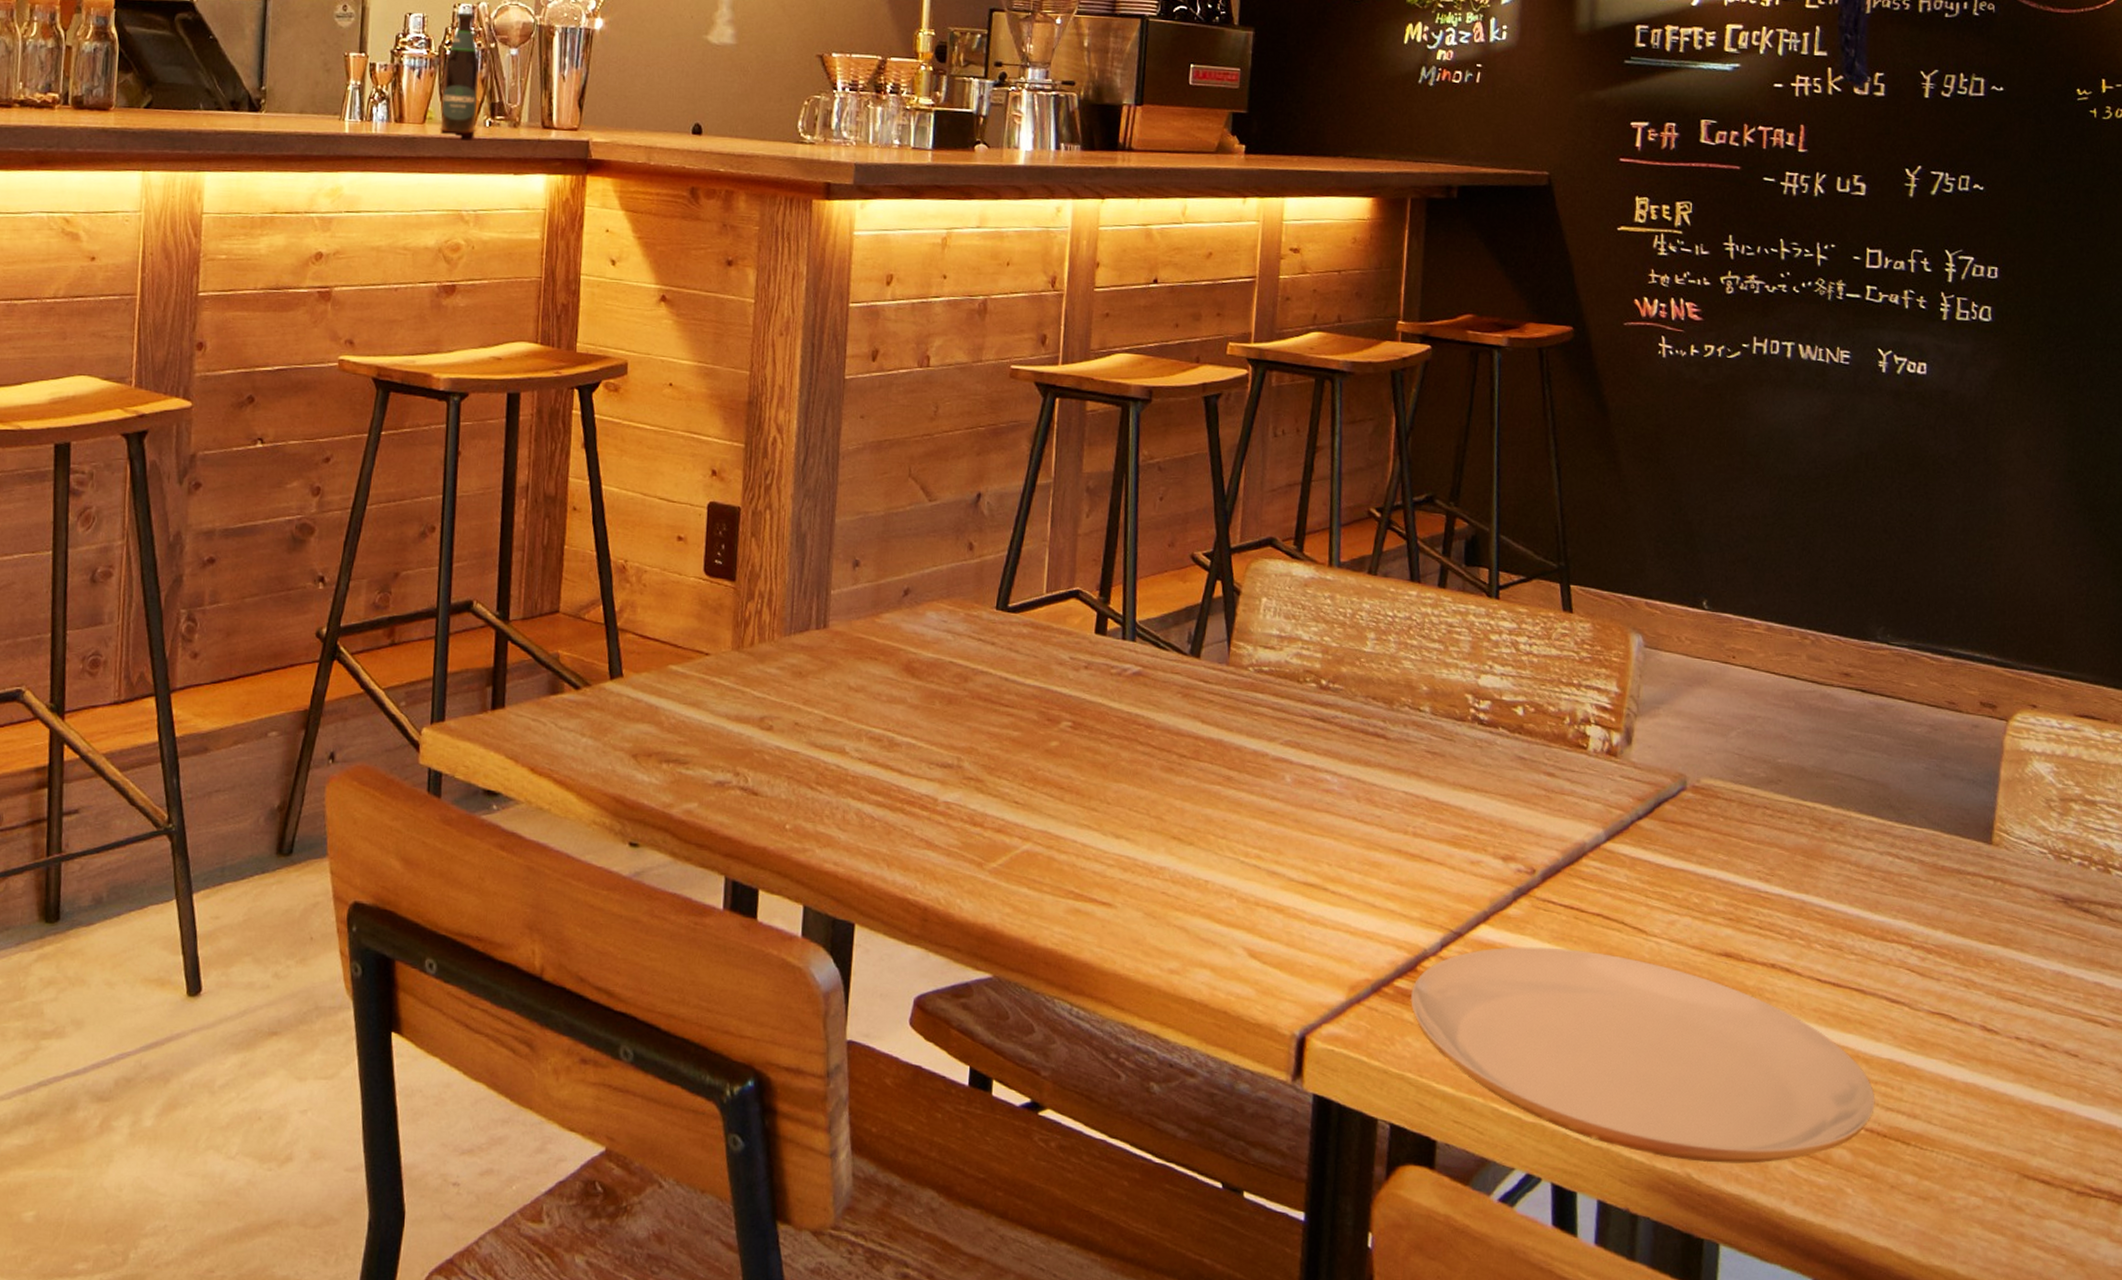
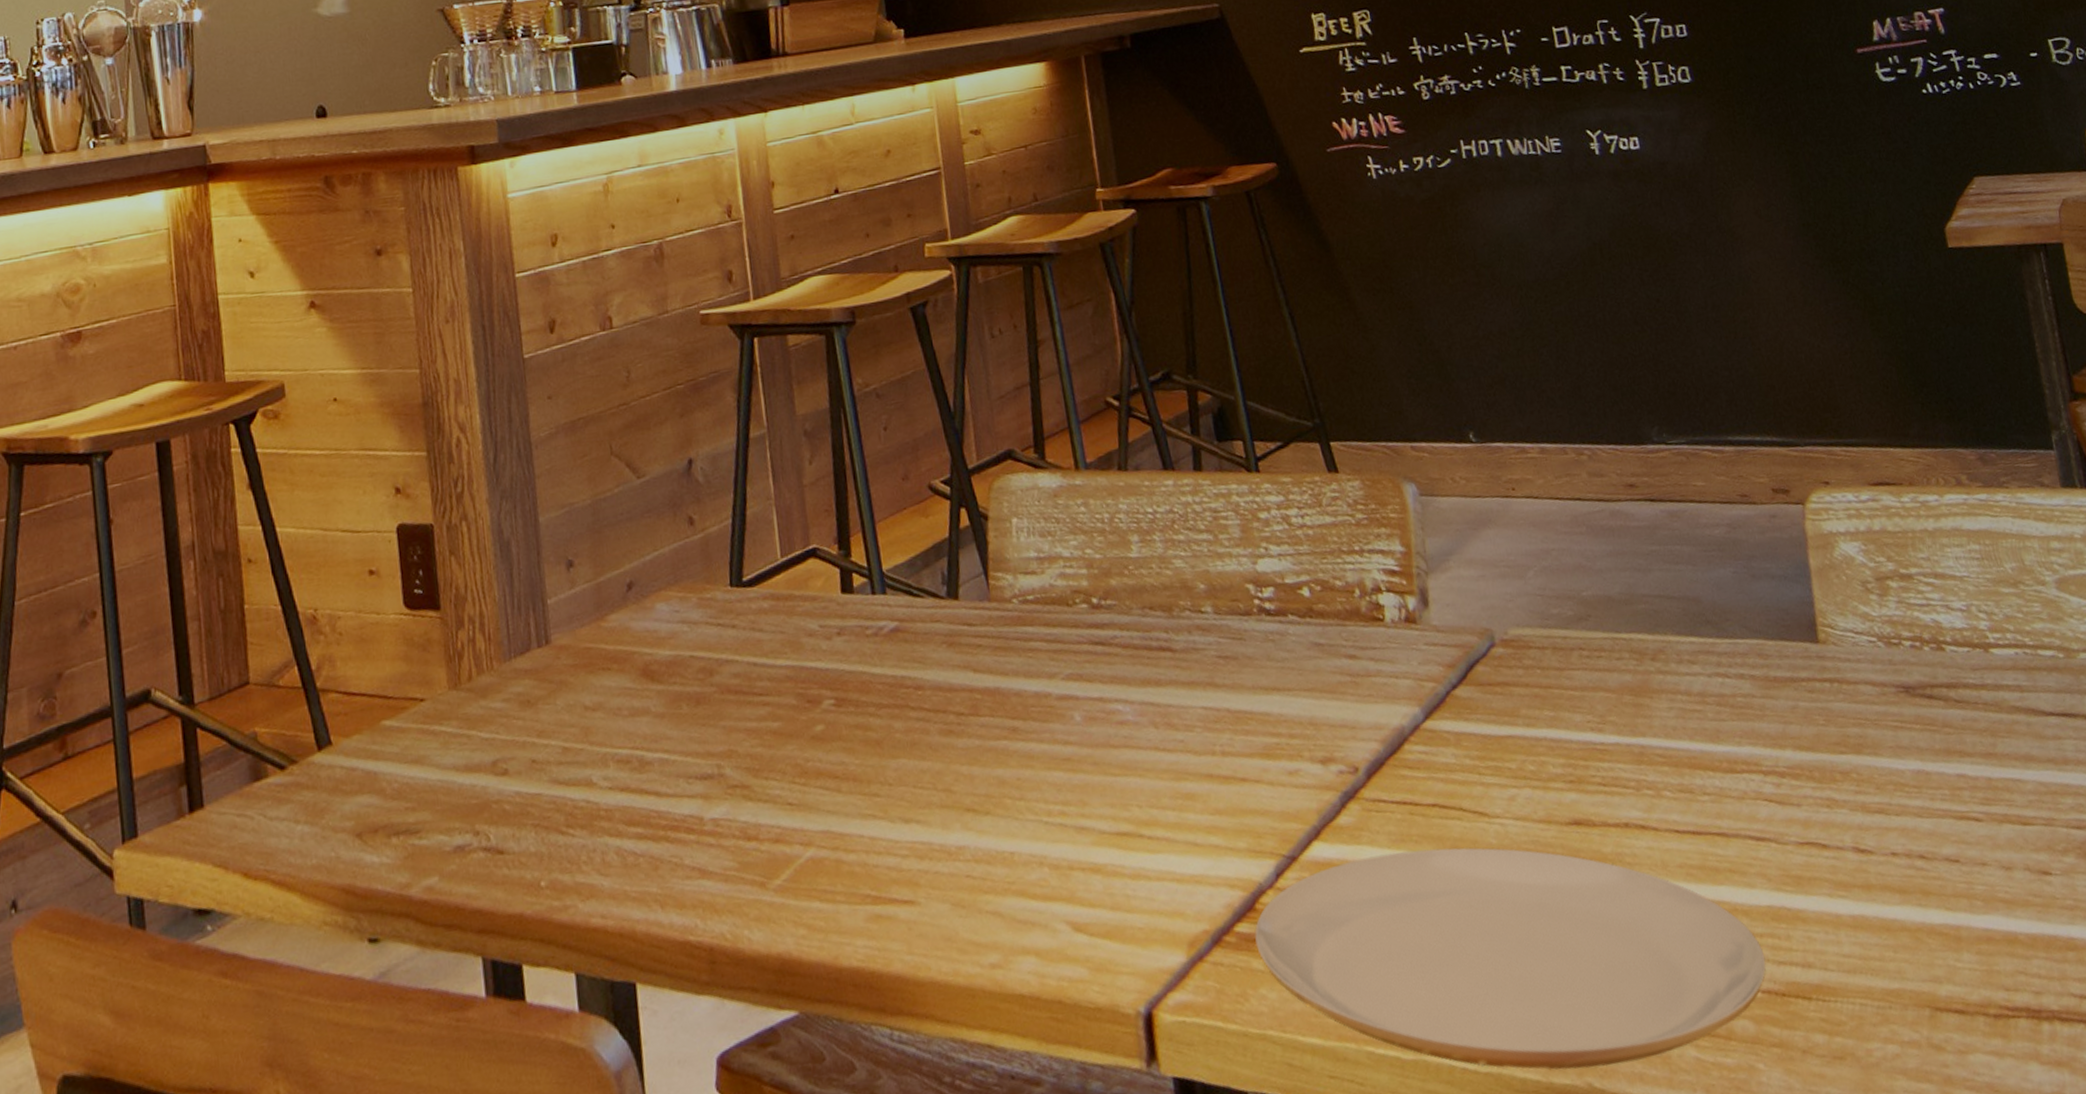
bottle: present [439,12,480,142] -> none [35,26,80,170]

